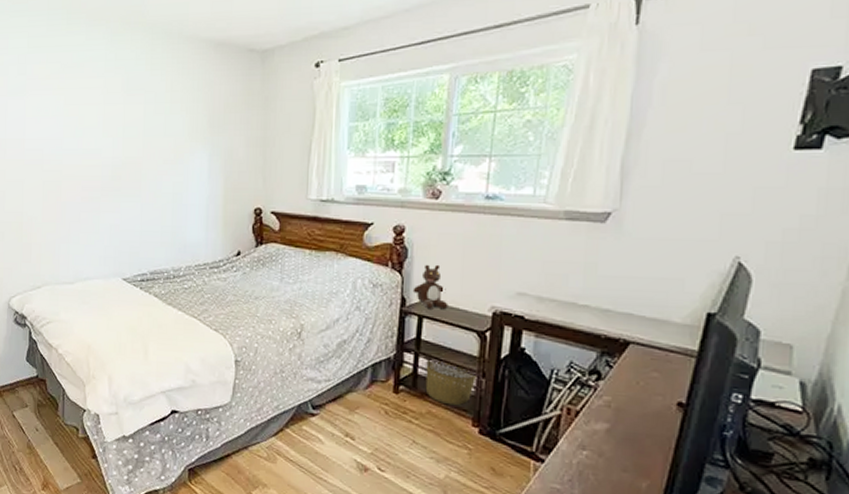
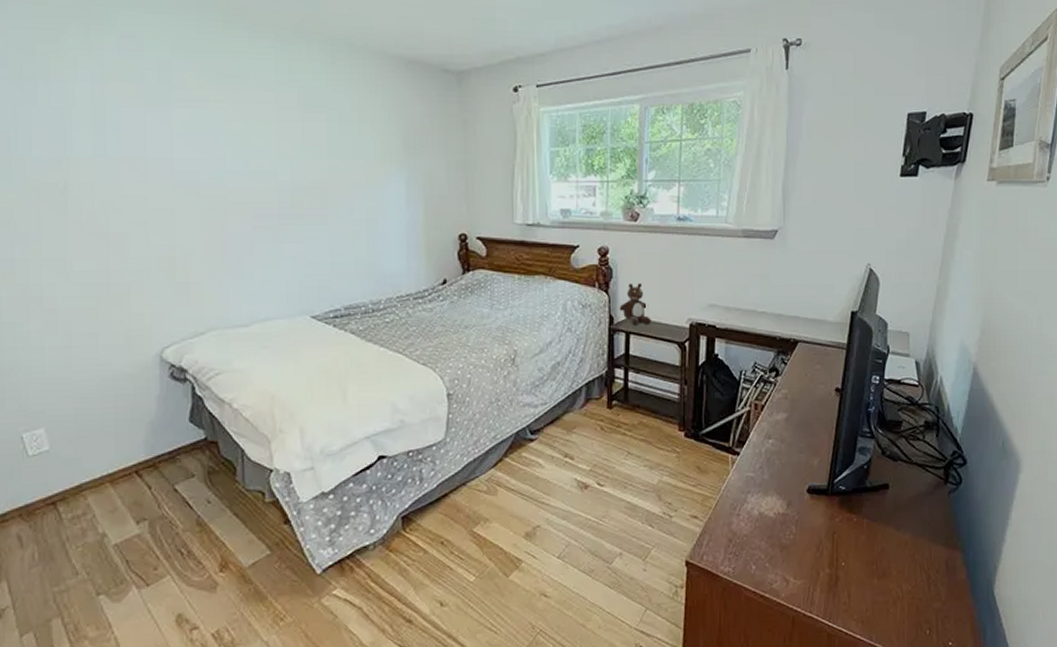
basket: present [425,357,477,406] -> none [635,371,680,414]

